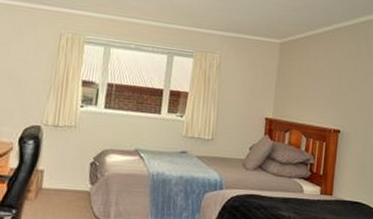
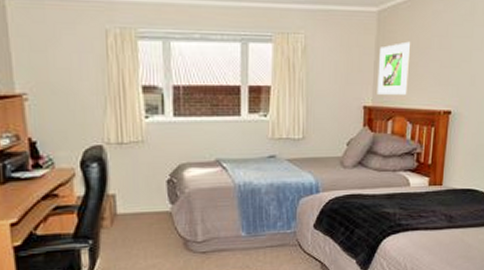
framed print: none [277,69,307,112] -> present [377,41,411,95]

